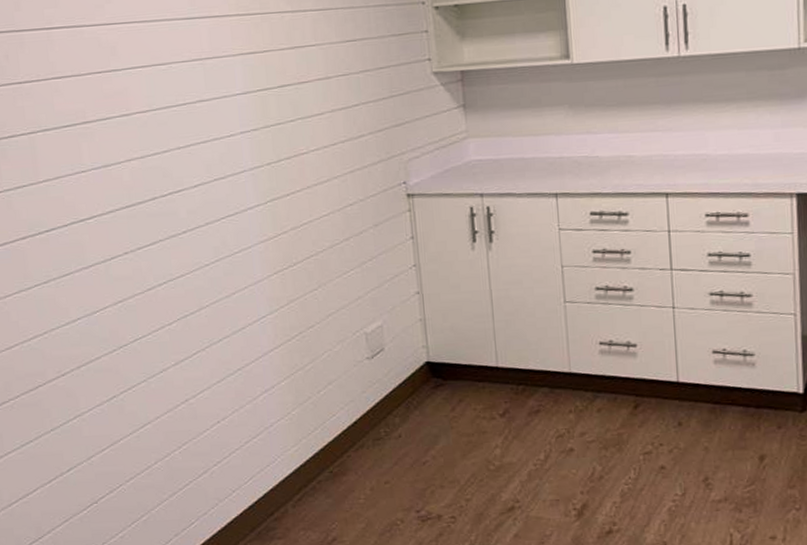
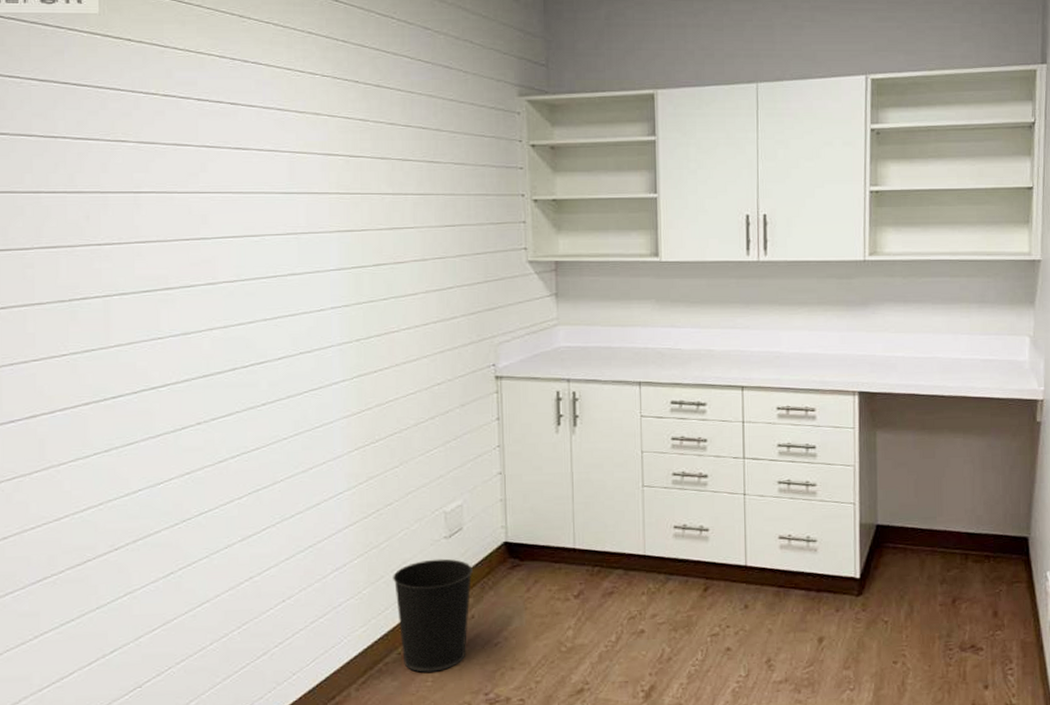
wastebasket: none [319,379,397,490] -> present [393,558,473,672]

